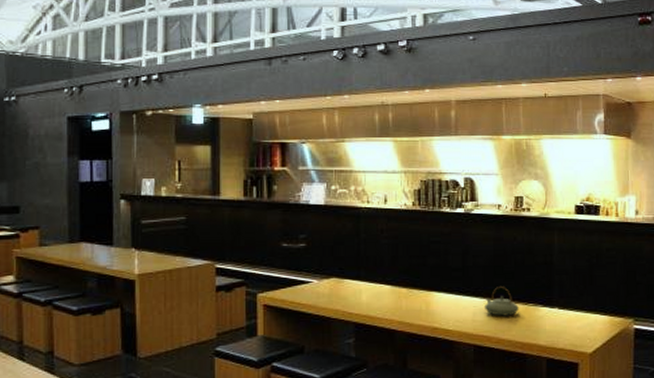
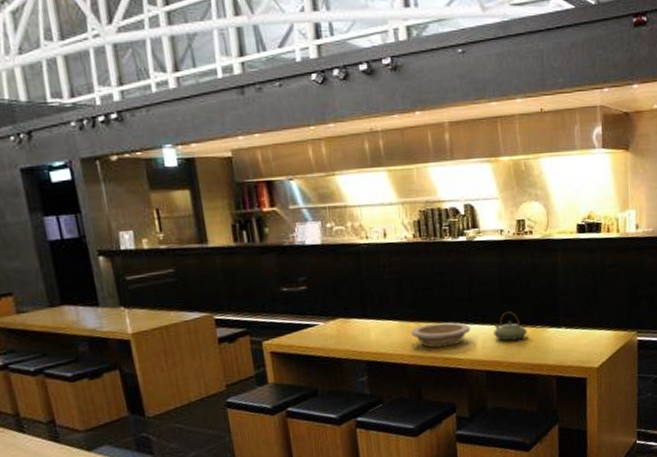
bowl: none [401,292,461,316] -> present [410,322,470,348]

